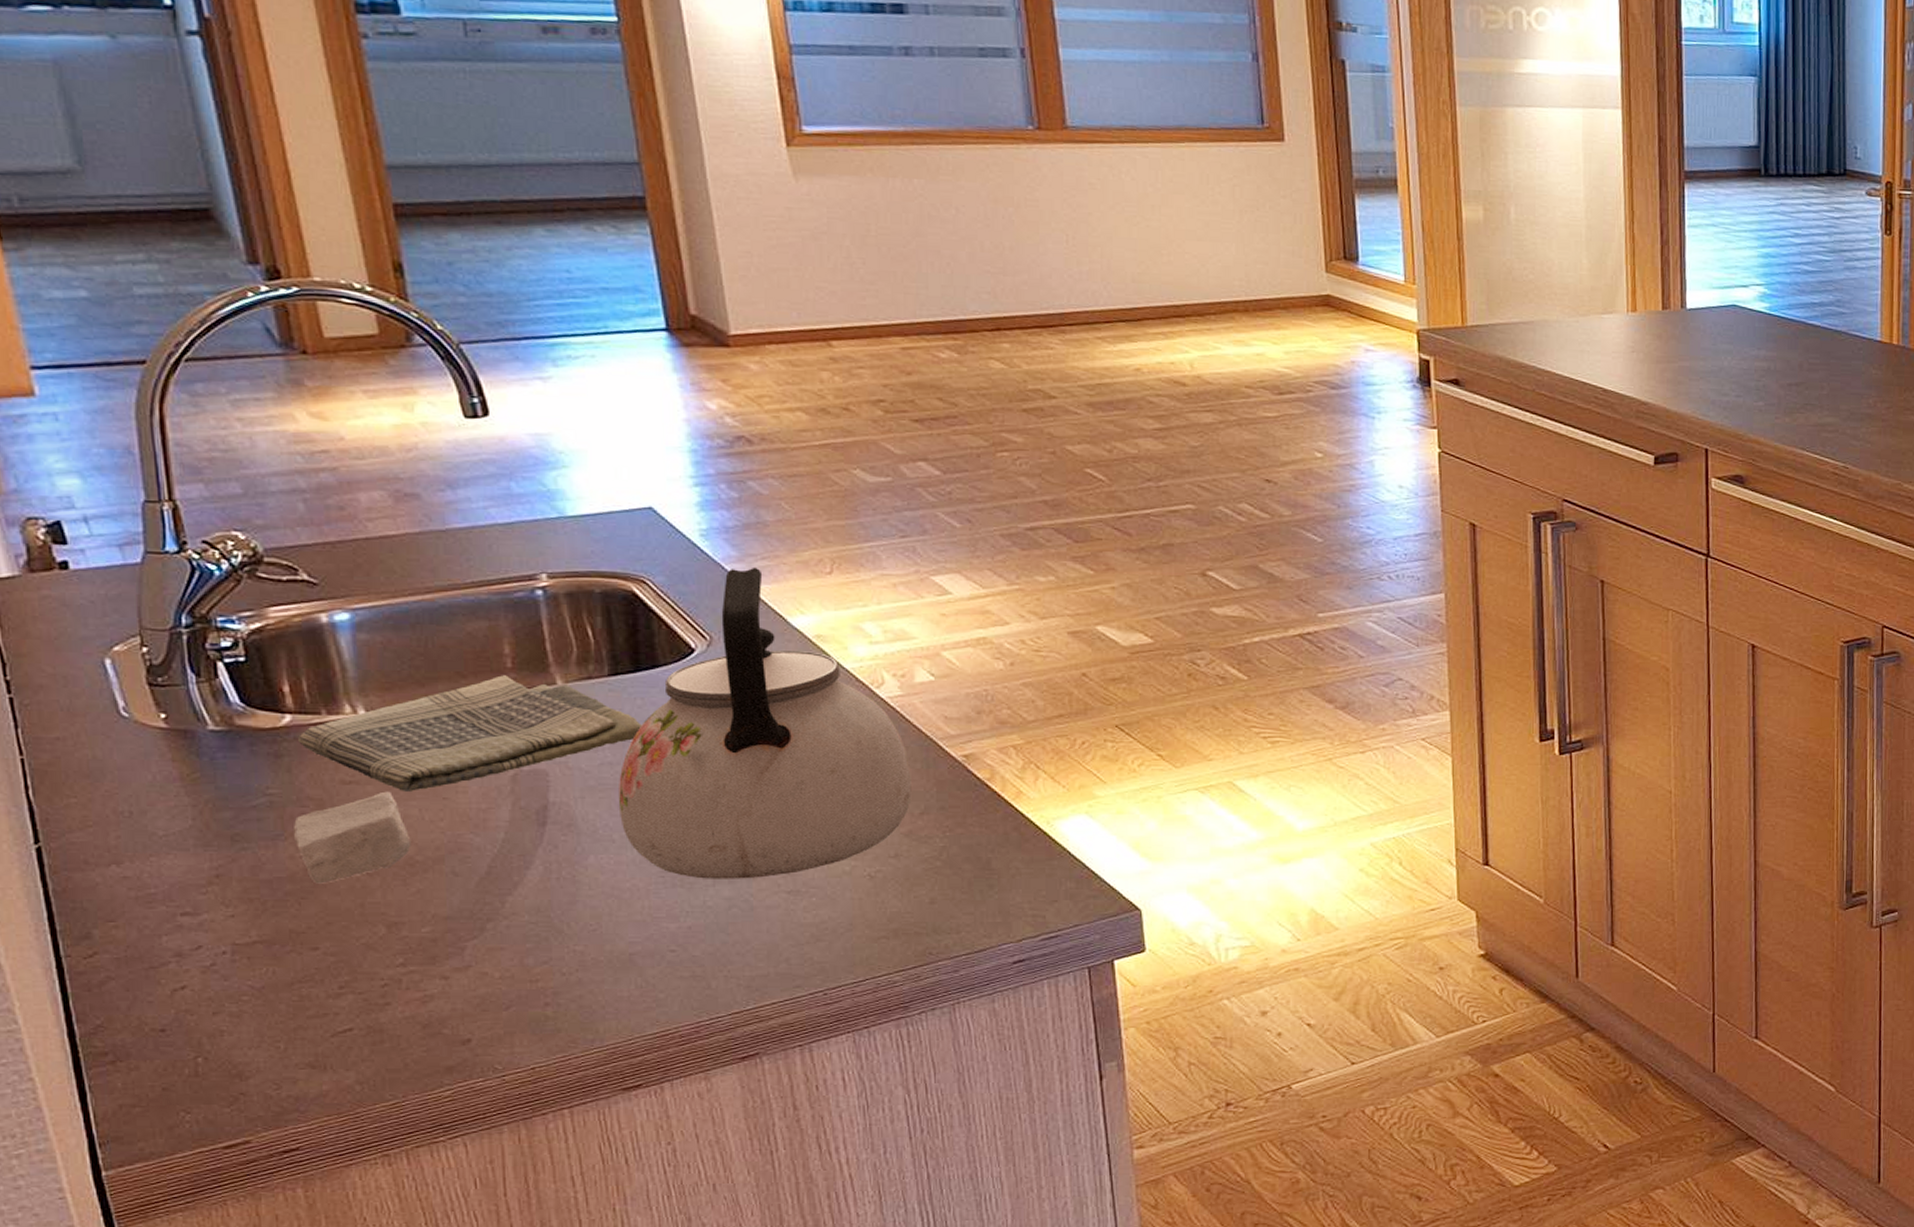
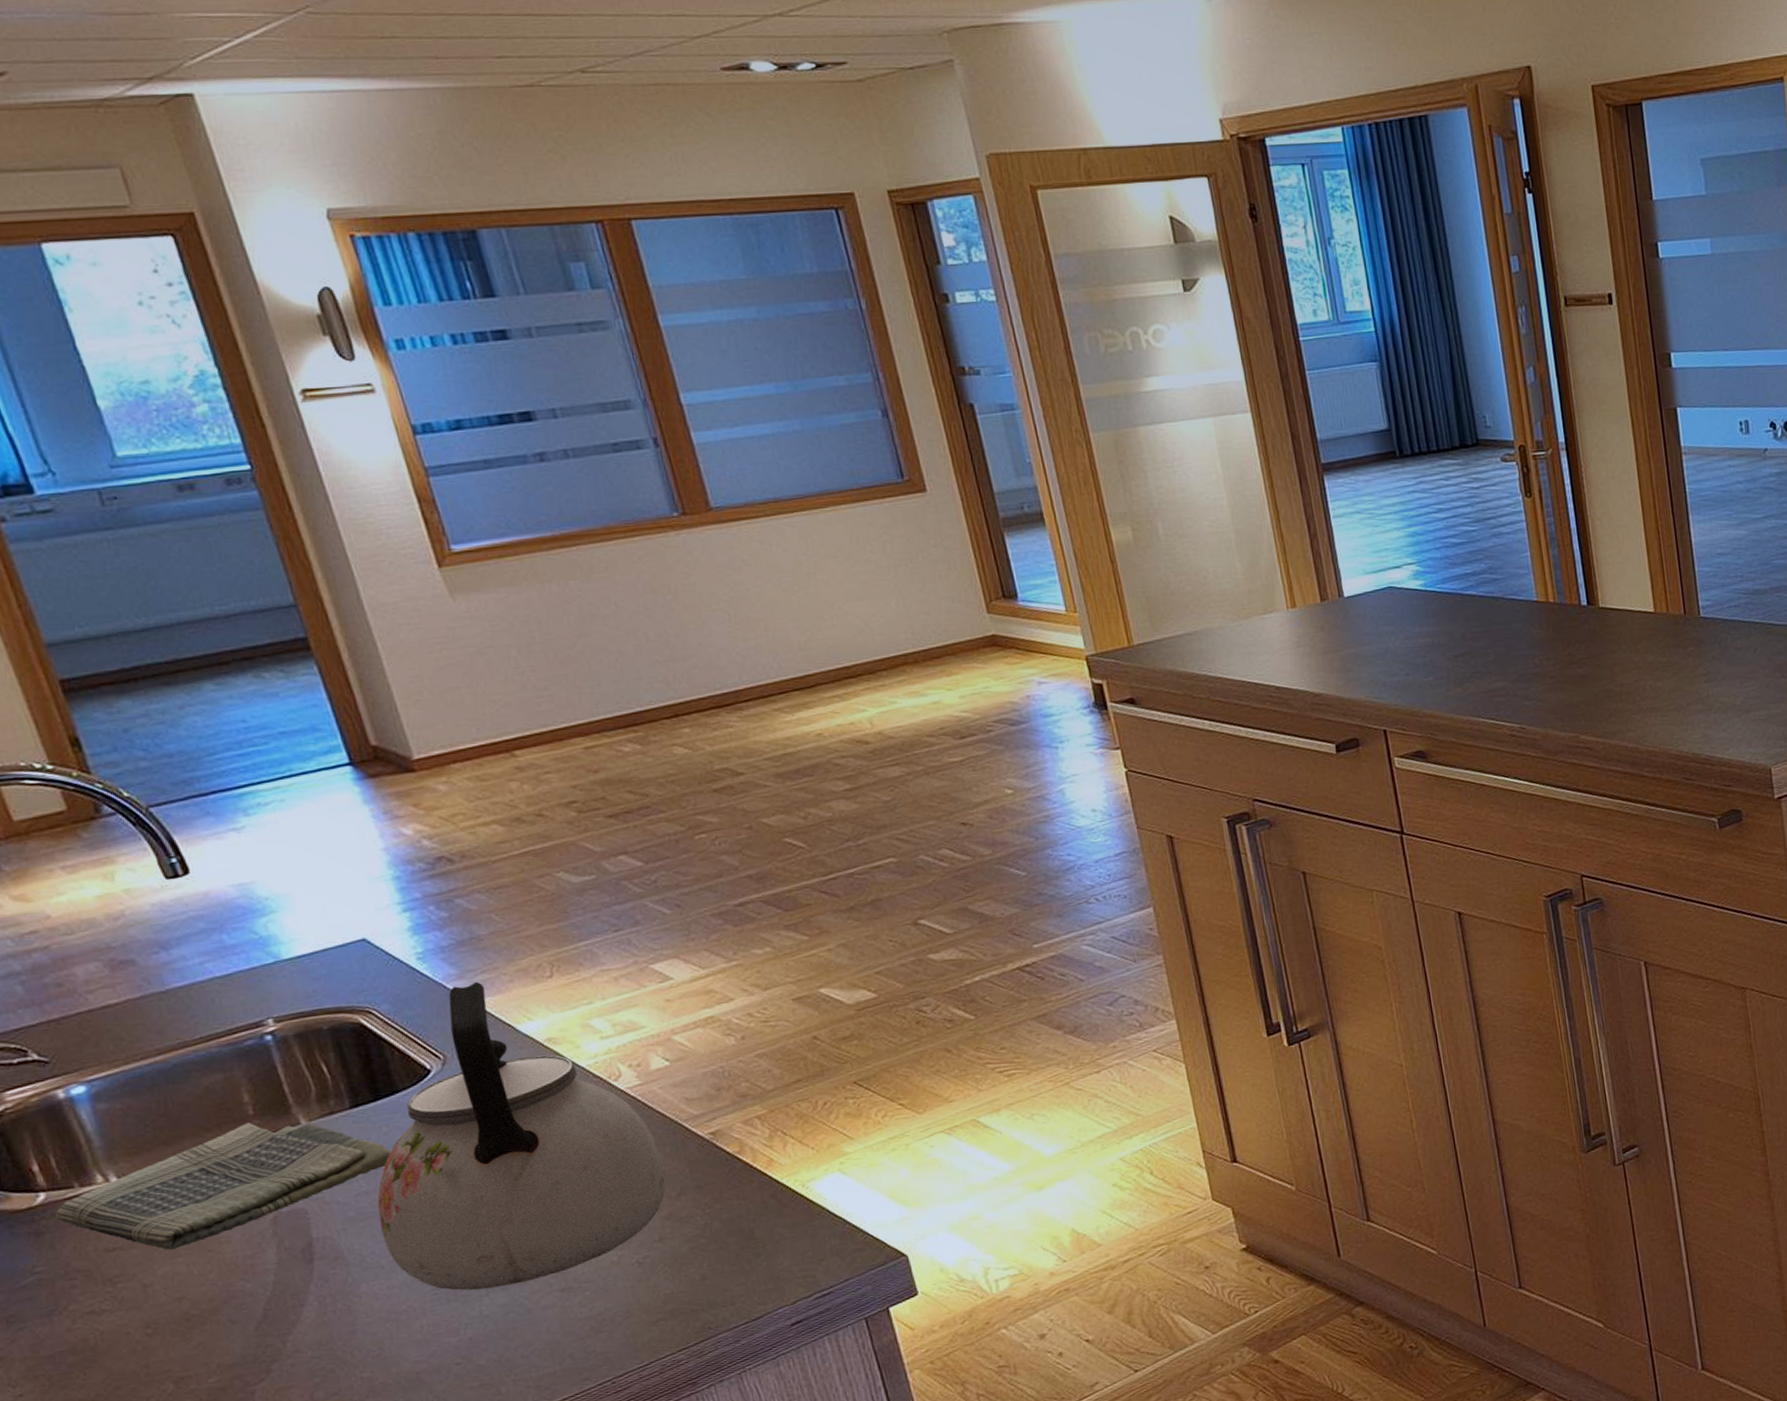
soap bar: present [292,791,411,884] -> none [65,1252,185,1352]

